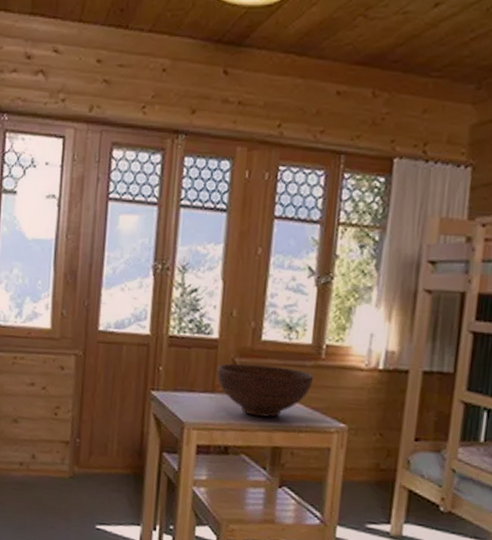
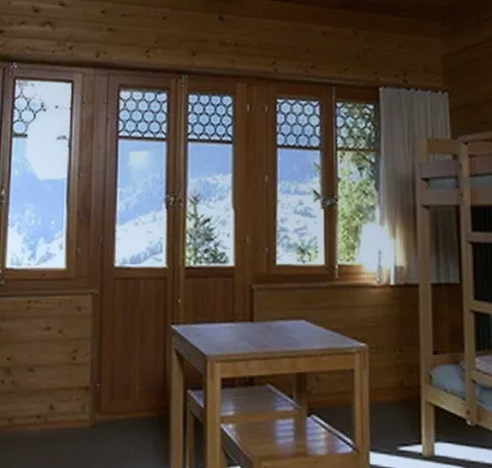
fruit bowl: present [216,363,314,417] -> none [235,289,330,343]

